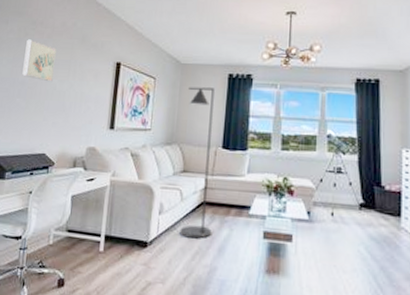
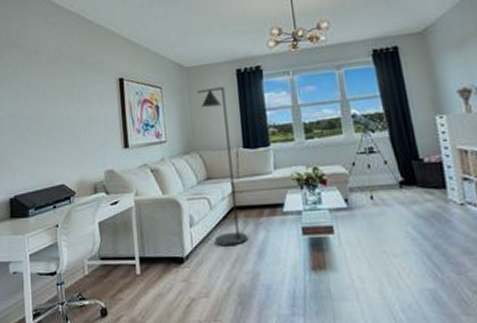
wall art: present [22,39,56,82] -> none [25,70,58,111]

